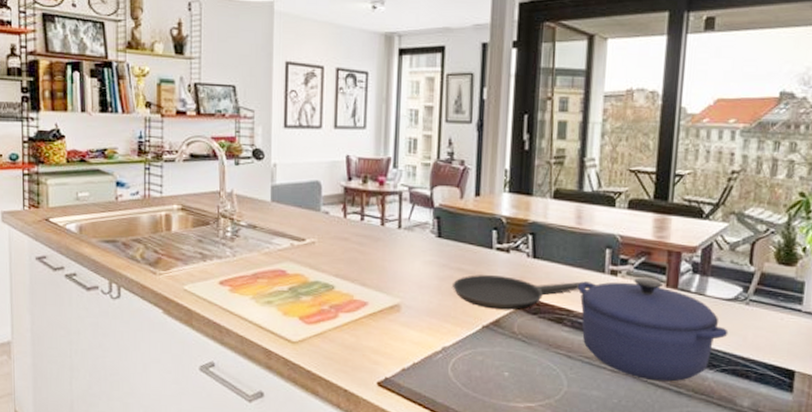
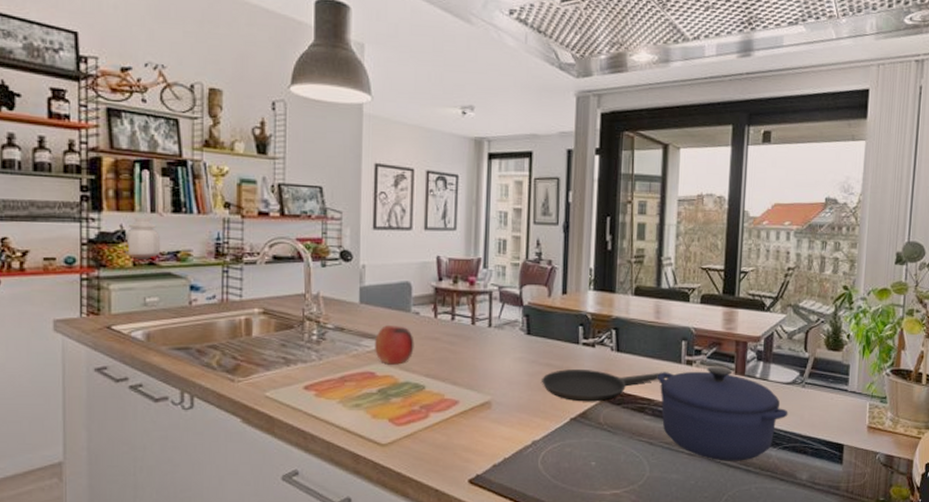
jar: none [59,116,89,156] -> present [124,217,160,259]
fruit: none [286,224,324,264] -> present [375,325,414,365]

